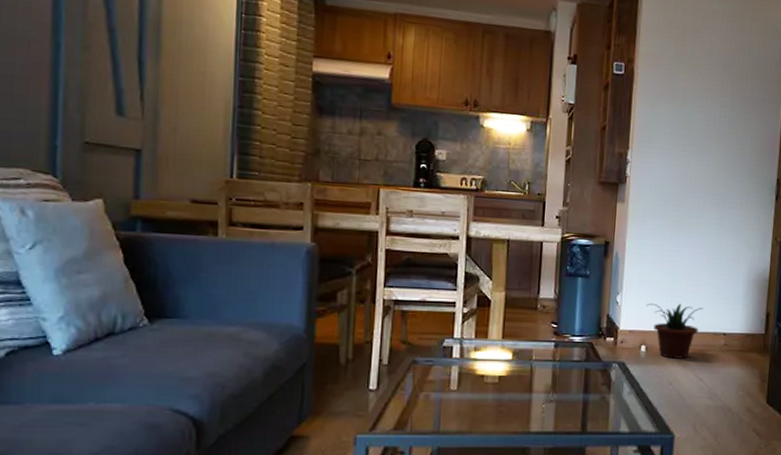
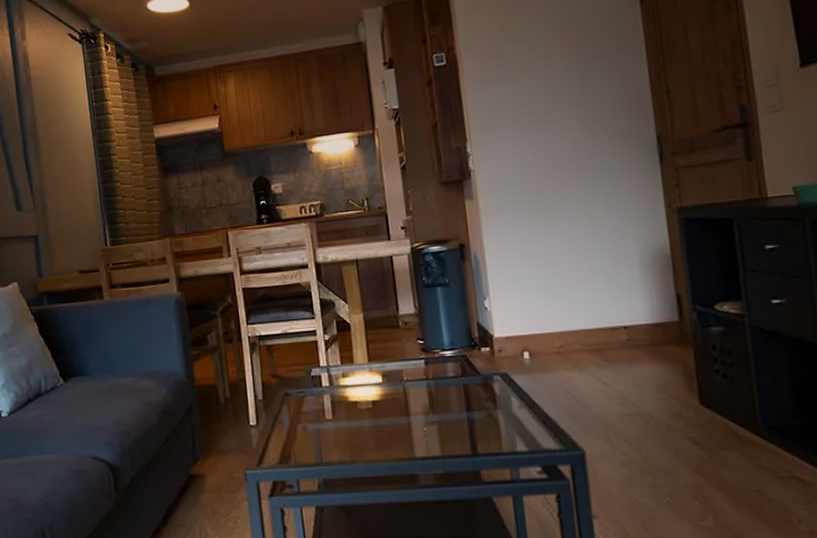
potted plant: present [646,303,704,359] -> none [520,298,592,363]

